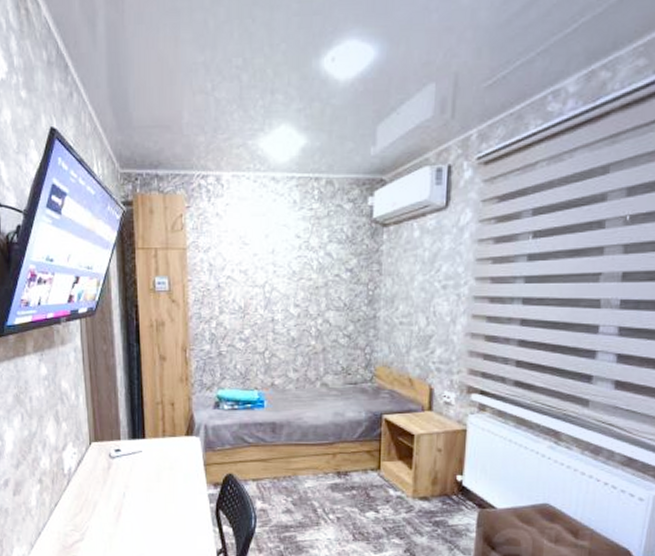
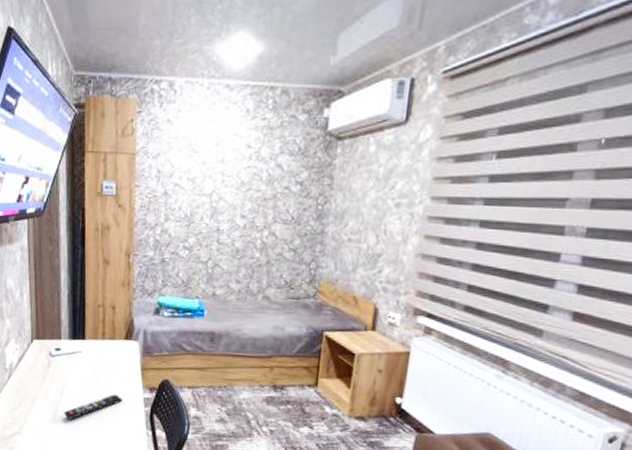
remote control: none [128,492,187,522] -> present [64,394,122,419]

